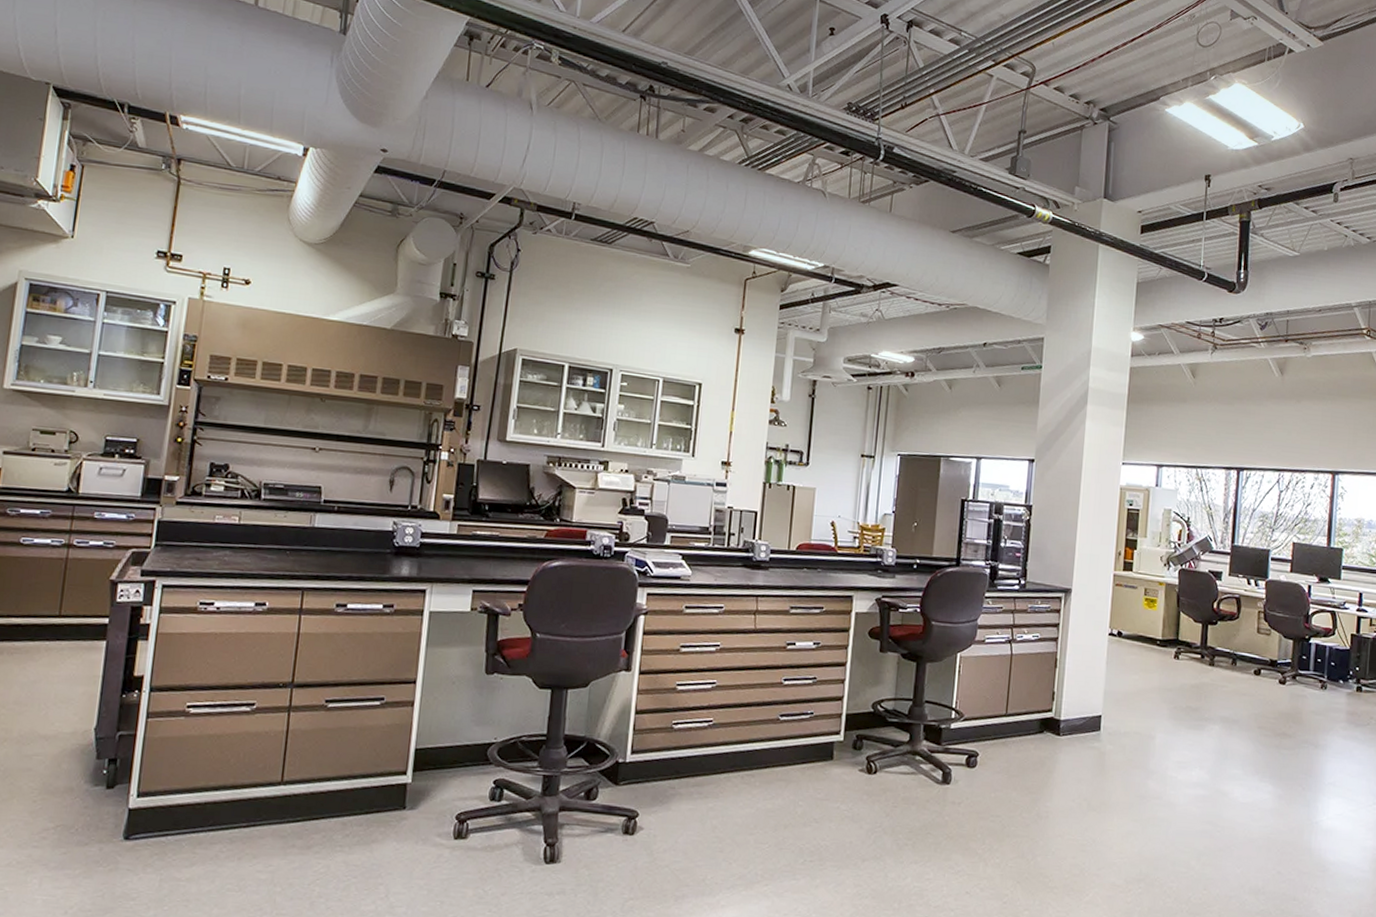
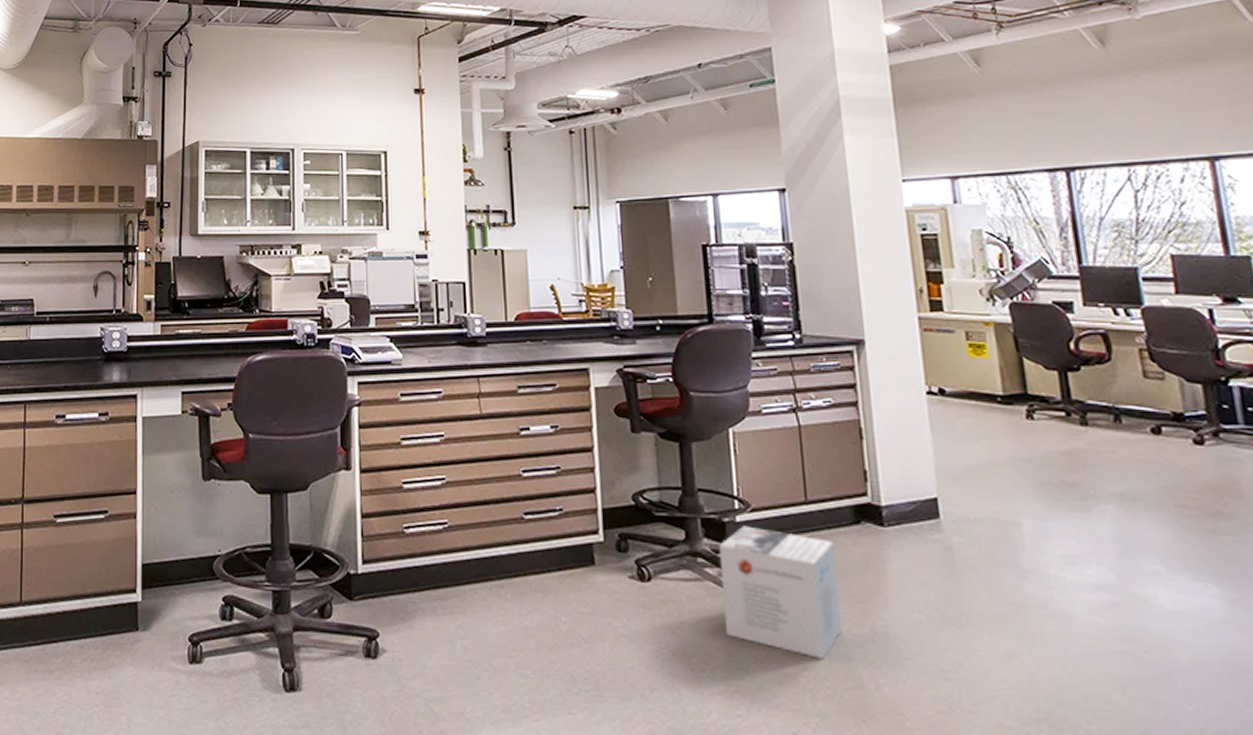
cardboard box: none [928,731,1022,836] -> present [718,525,843,659]

